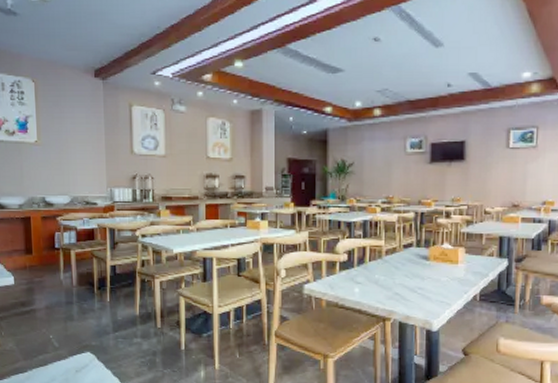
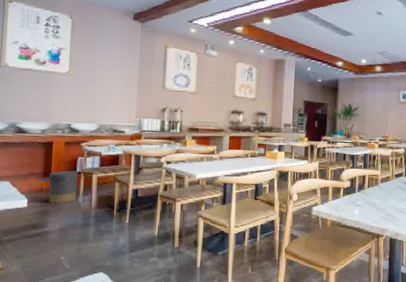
trash can: none [21,246,58,281] -> present [38,170,79,204]

